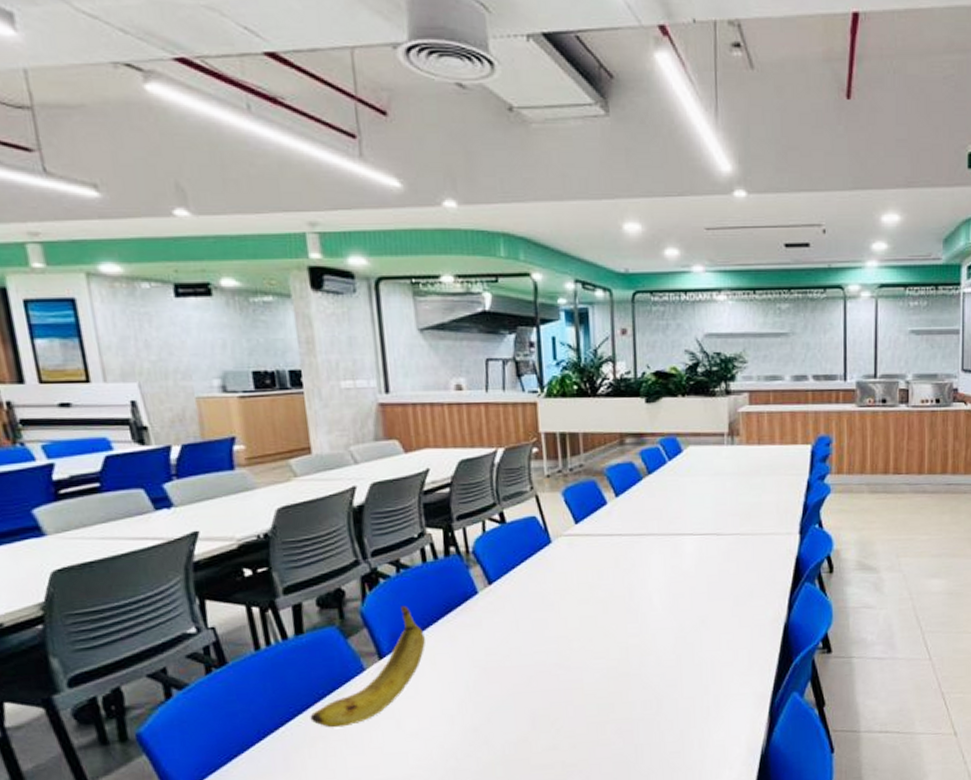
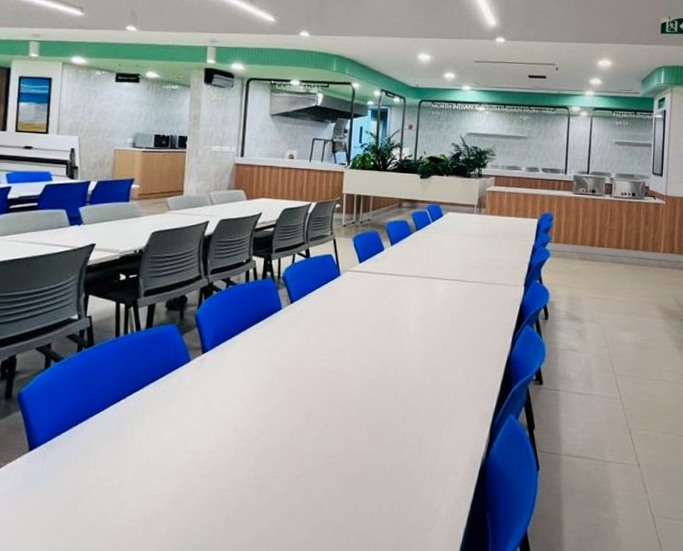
banana: present [310,605,425,728] -> none [144,313,238,405]

